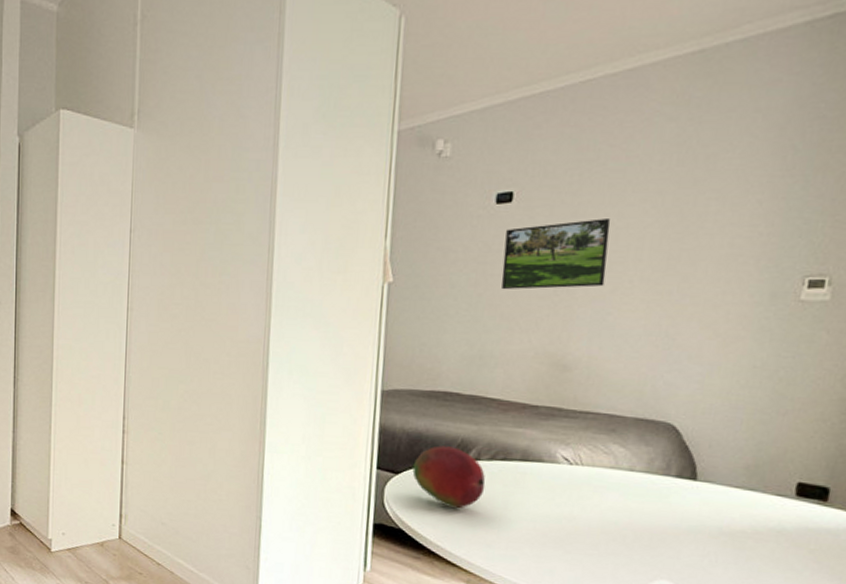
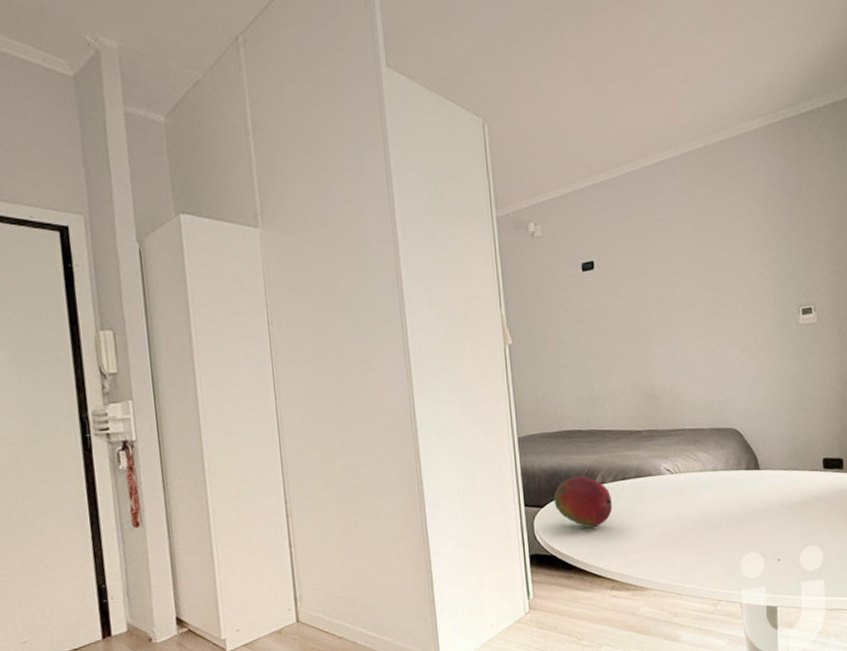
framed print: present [501,219,611,290] -> none [594,276,671,340]

